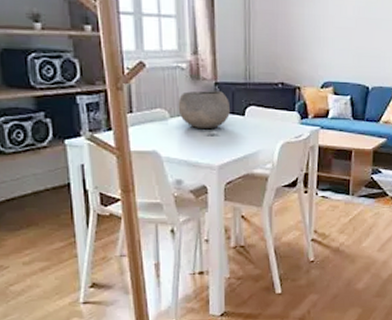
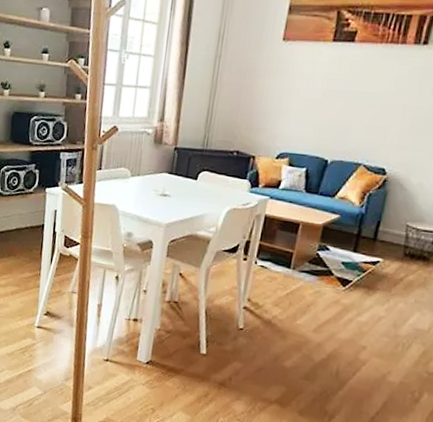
bowl: present [178,91,230,128] -> none [139,154,185,189]

